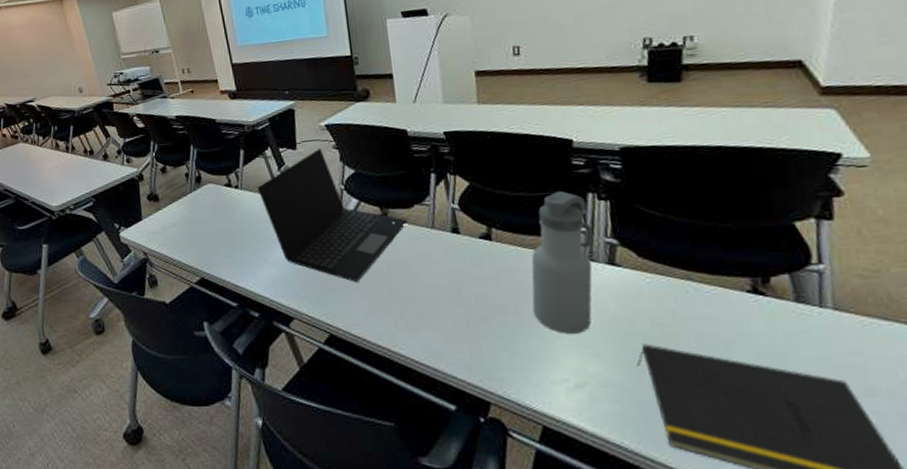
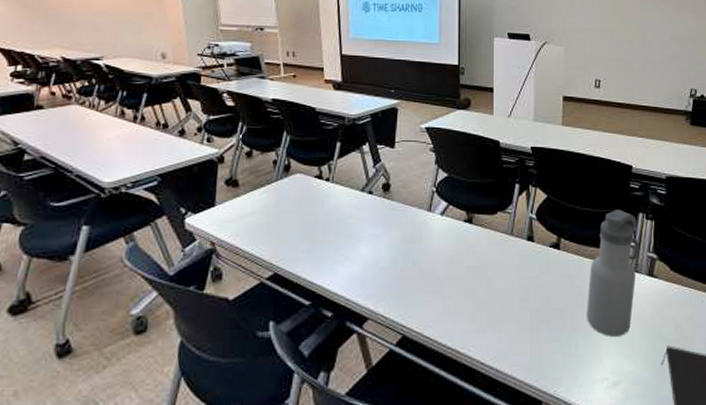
laptop: present [257,147,407,282] -> none [349,148,490,283]

